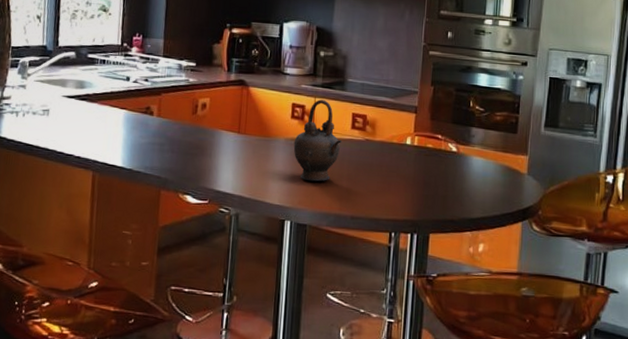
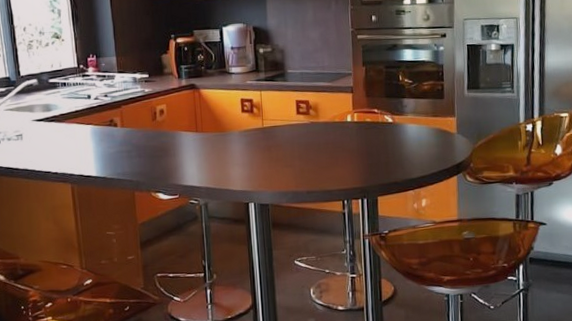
teapot: present [293,99,343,182] -> none [247,92,290,166]

